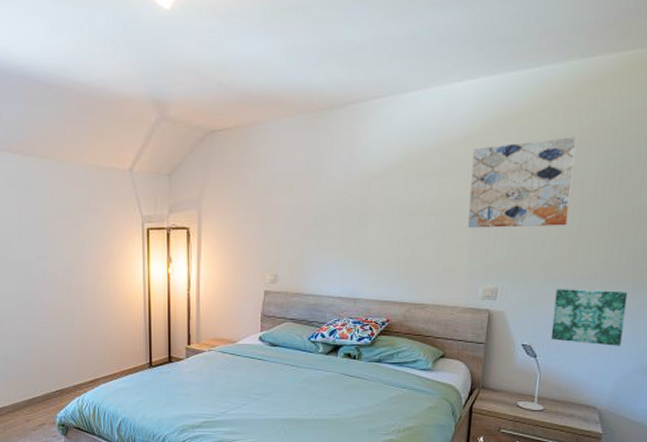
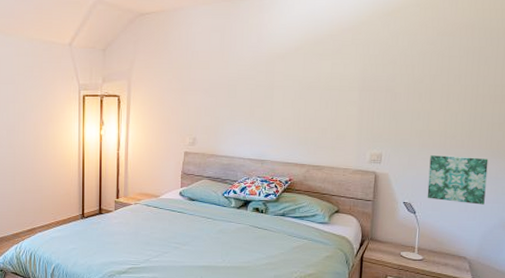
wall art: present [467,137,576,228] -> none [356,29,442,103]

